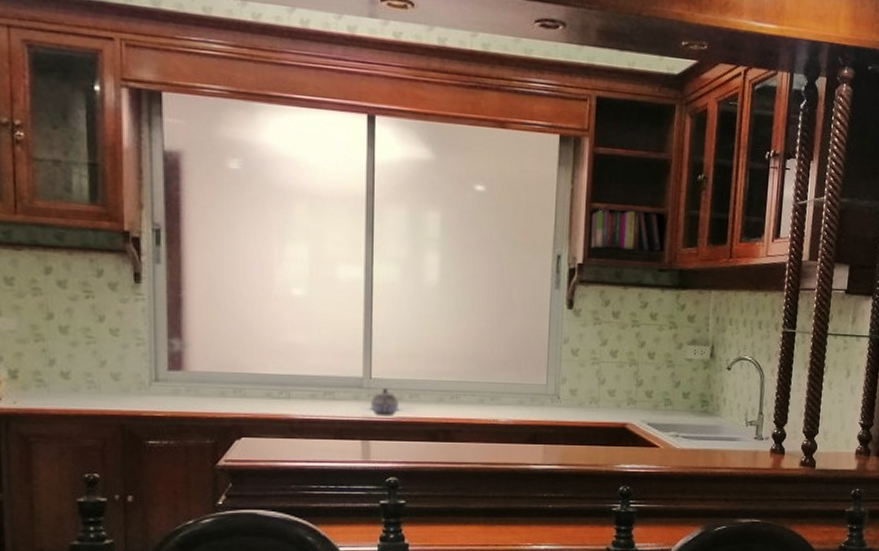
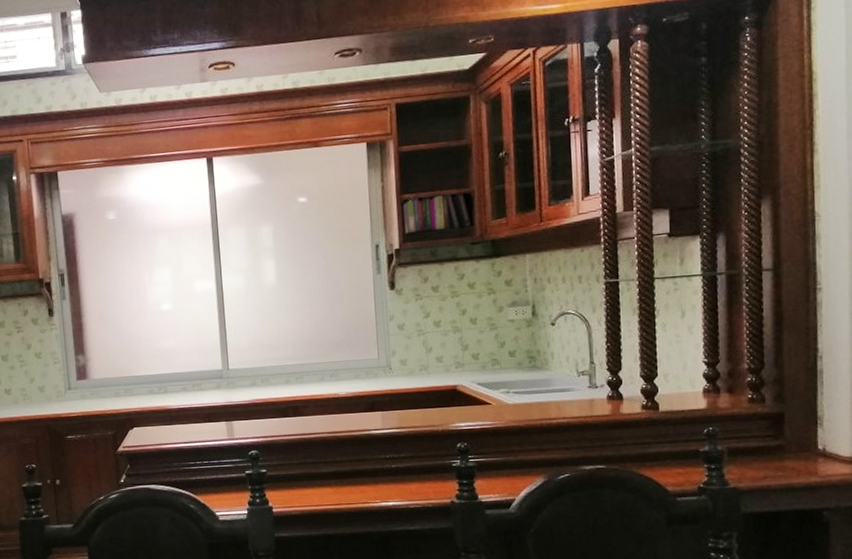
teapot: present [369,388,400,416] -> none [230,376,254,400]

